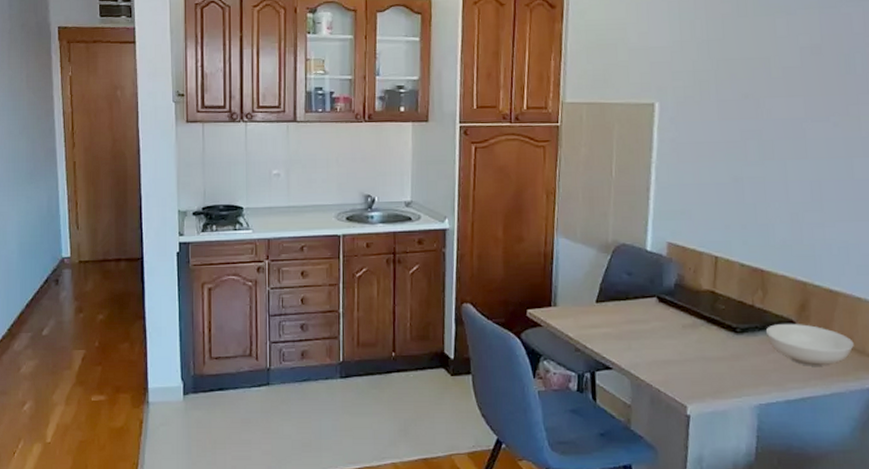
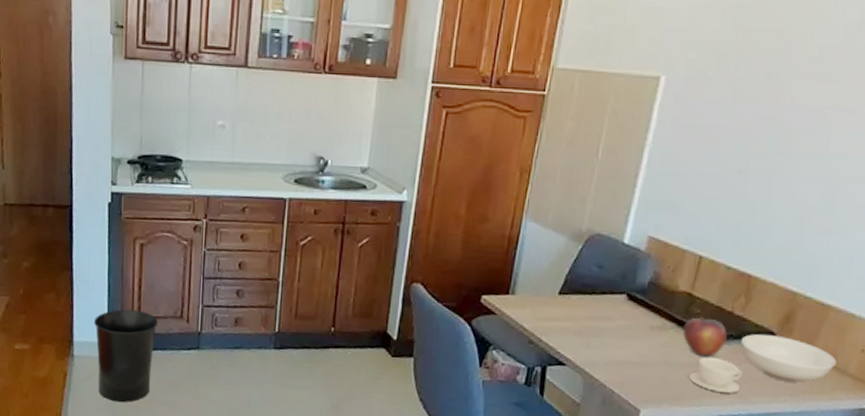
waste bin: none [168,352,229,444] -> present [94,309,159,402]
fruit: none [712,311,753,348] -> present [682,316,727,356]
teacup: none [725,349,774,382] -> present [688,357,743,393]

